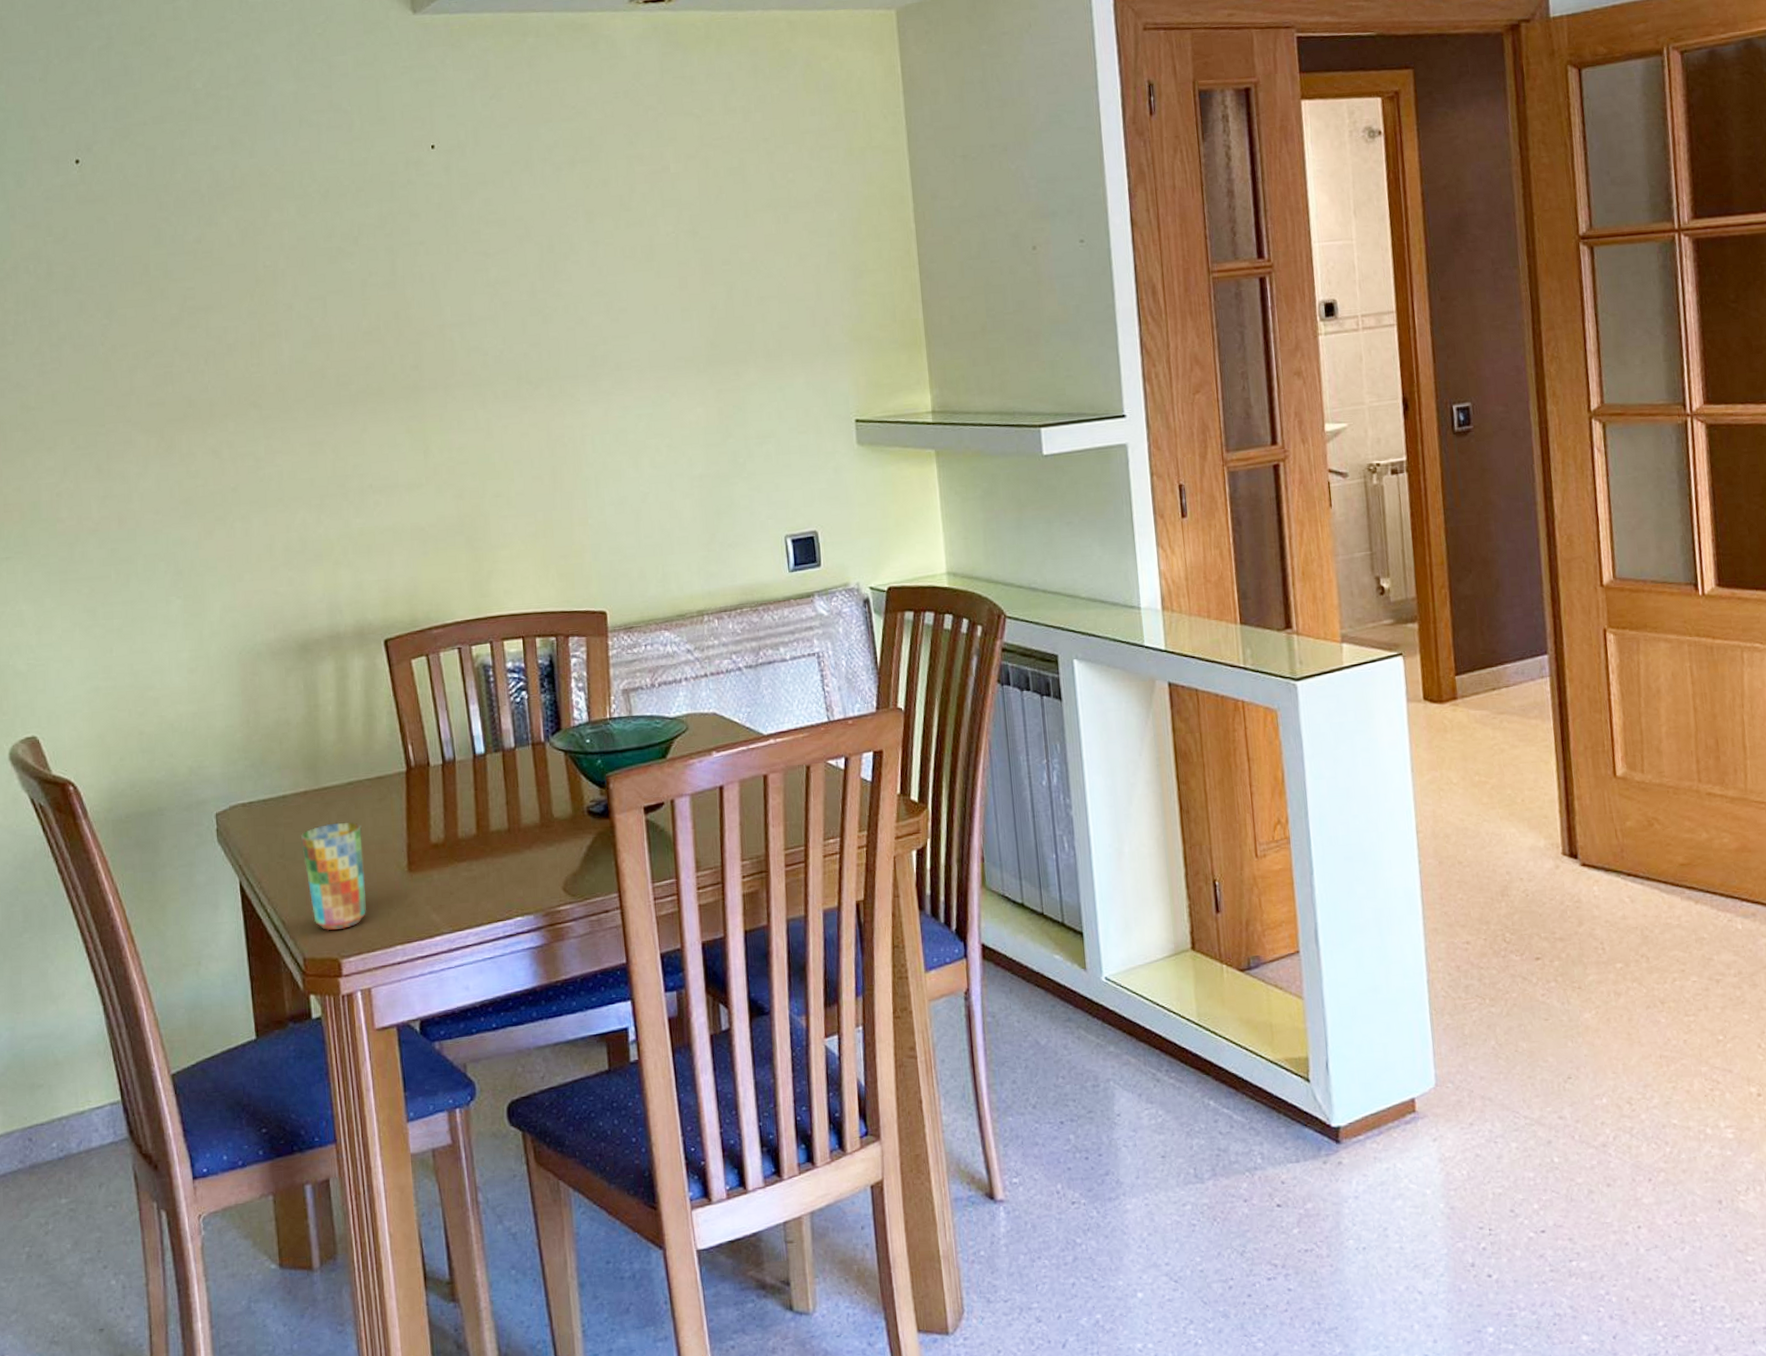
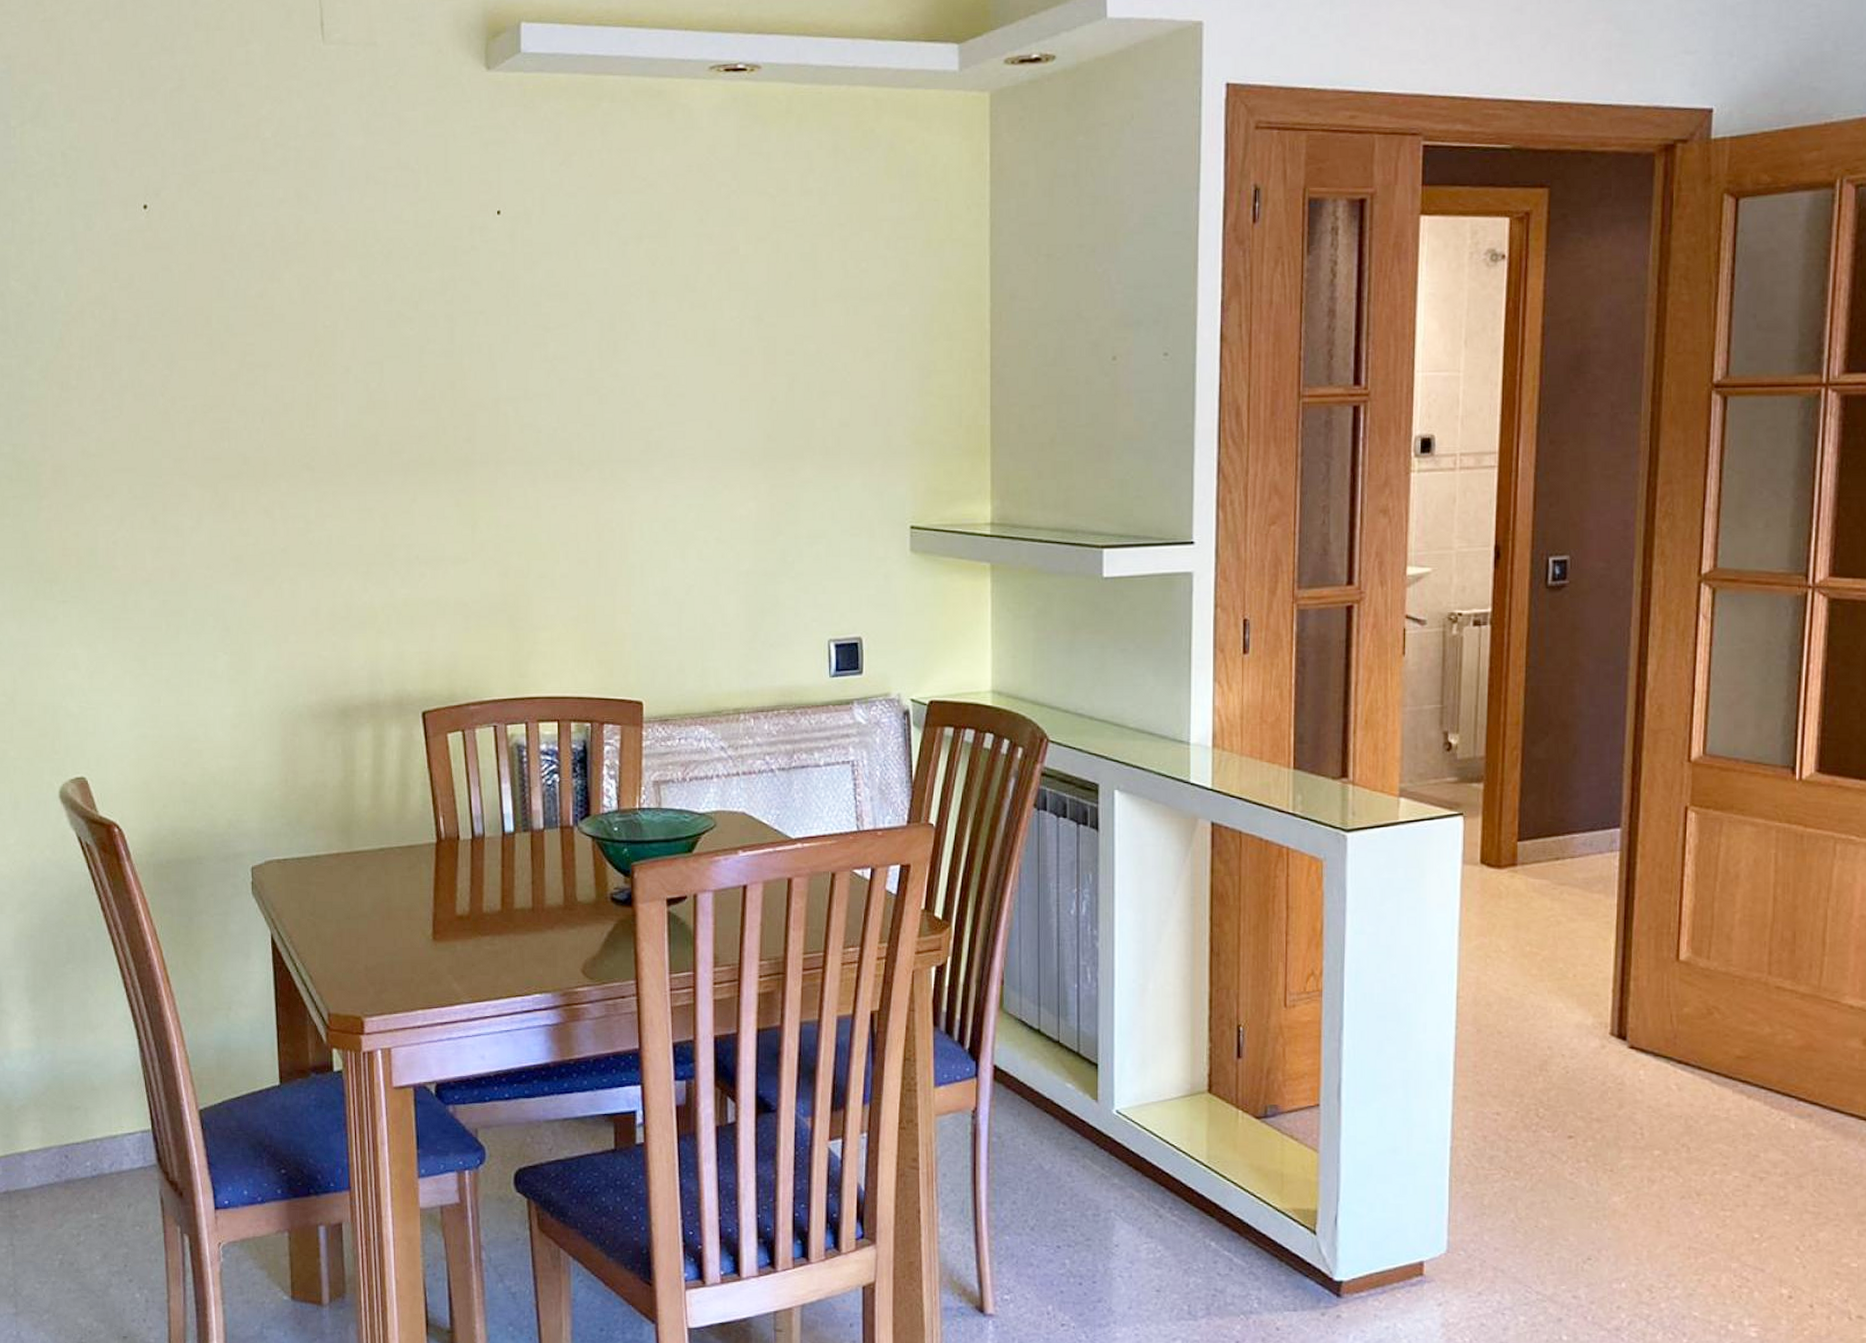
cup: present [301,822,366,931] -> none [332,886,390,990]

